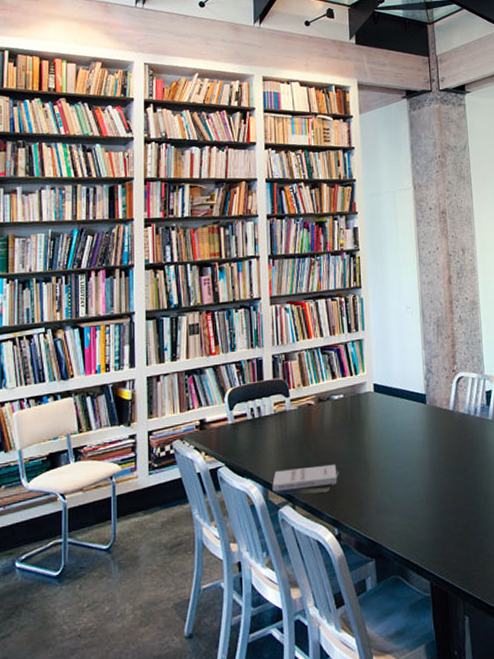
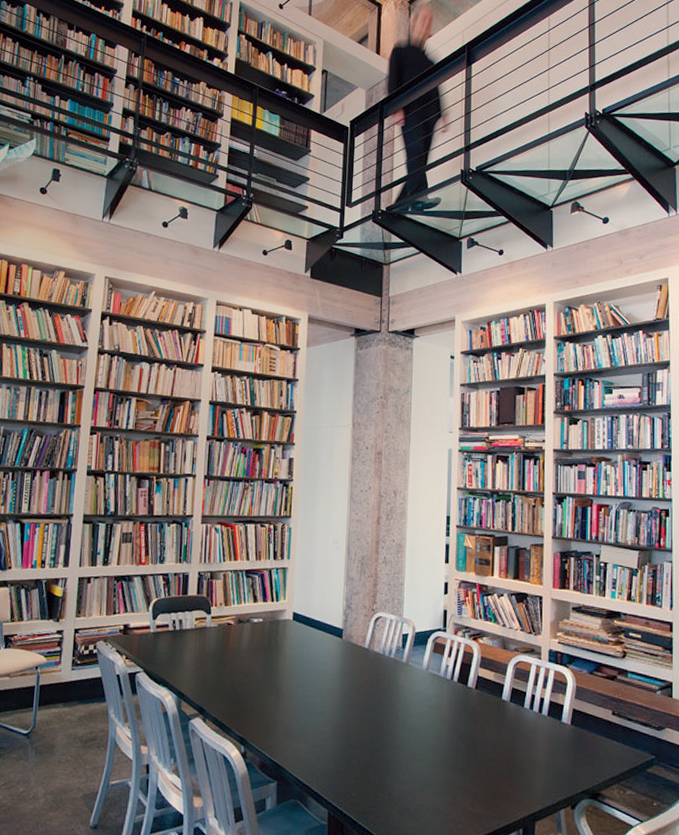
books: present [272,464,340,495] -> none [186,683,252,710]

